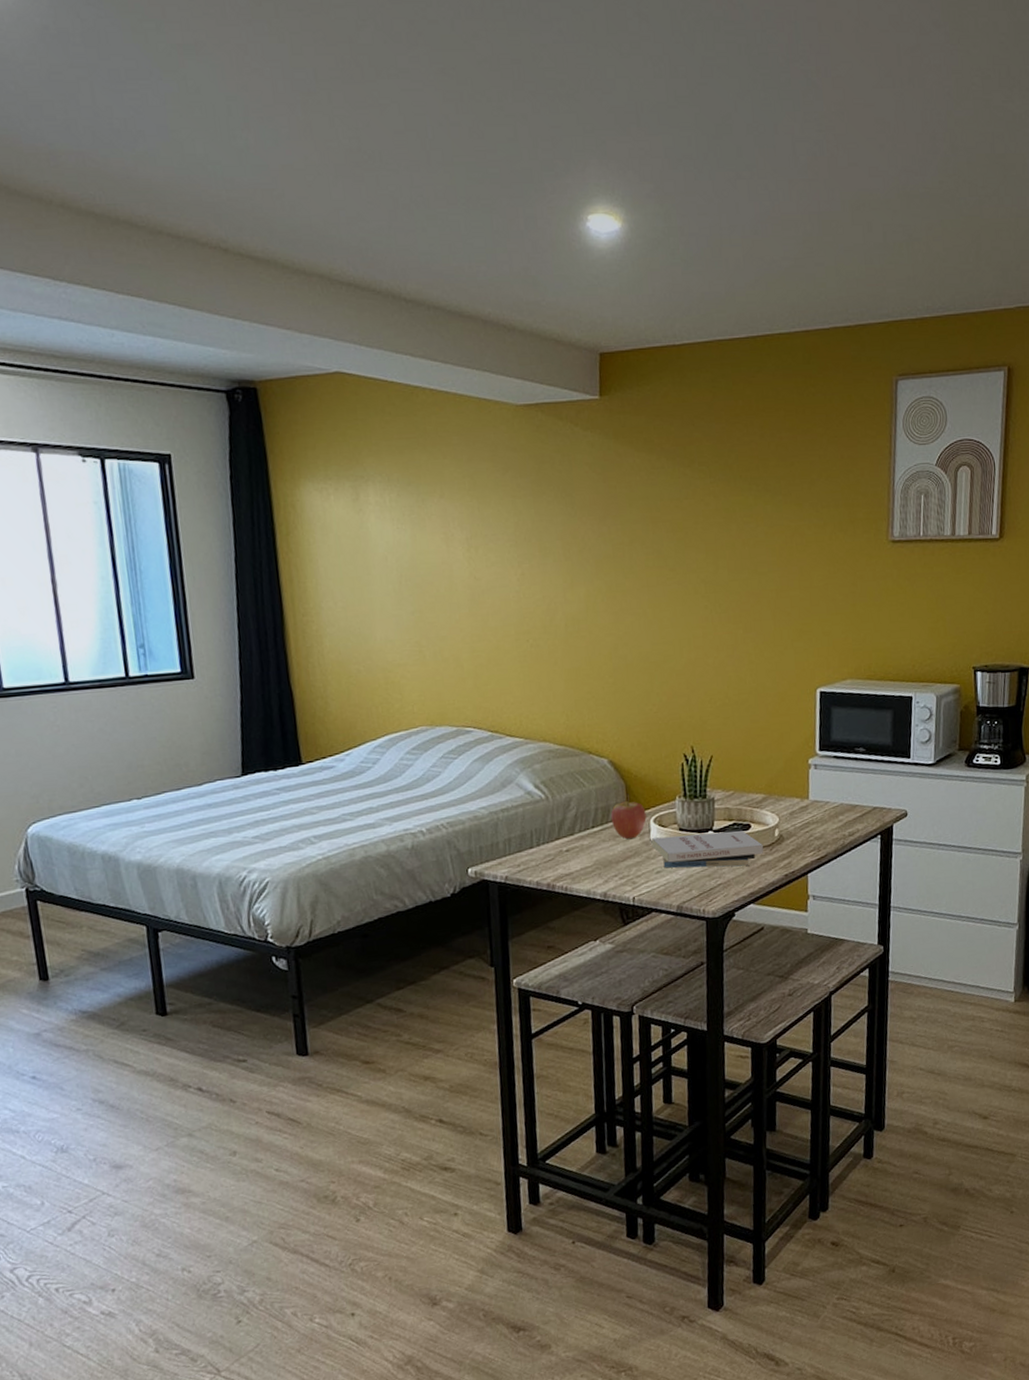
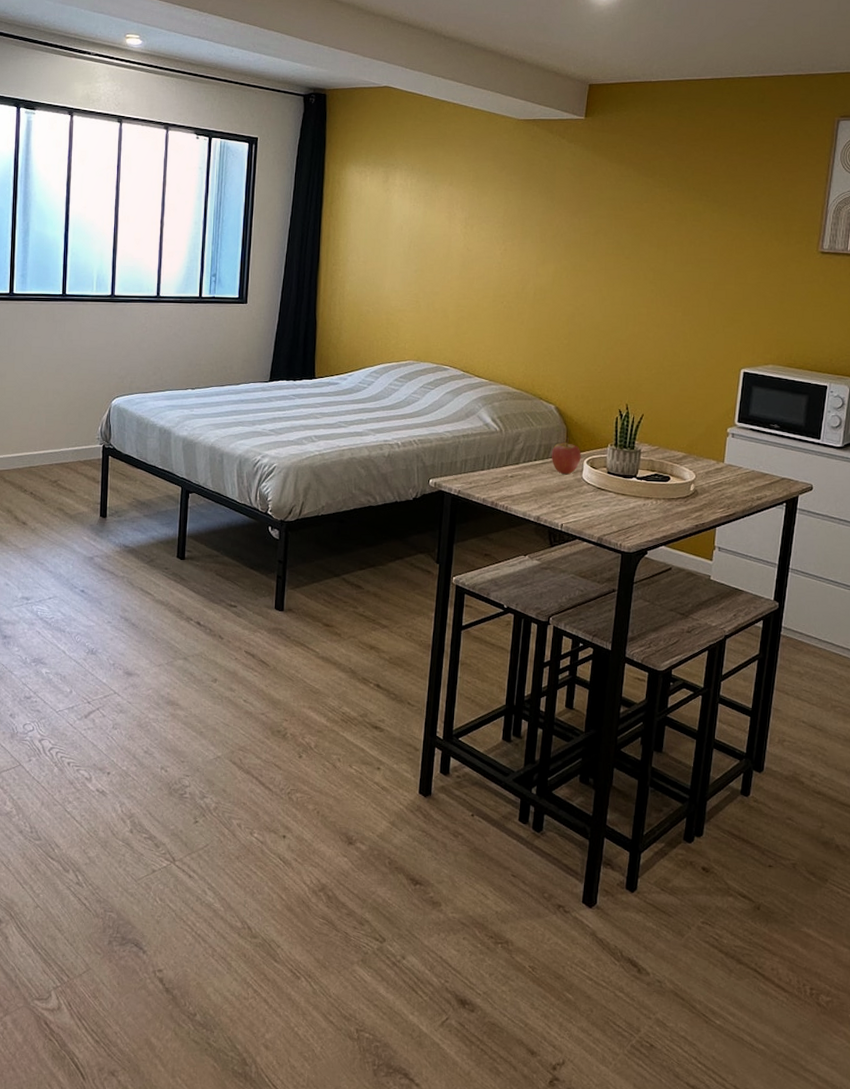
books: present [651,830,764,868] -> none [582,477,680,512]

